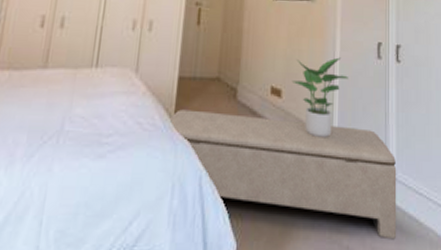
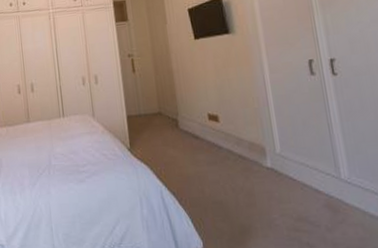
bench: present [169,109,397,240] -> none [126,140,360,237]
potted plant: present [291,57,348,137] -> none [226,79,282,152]

